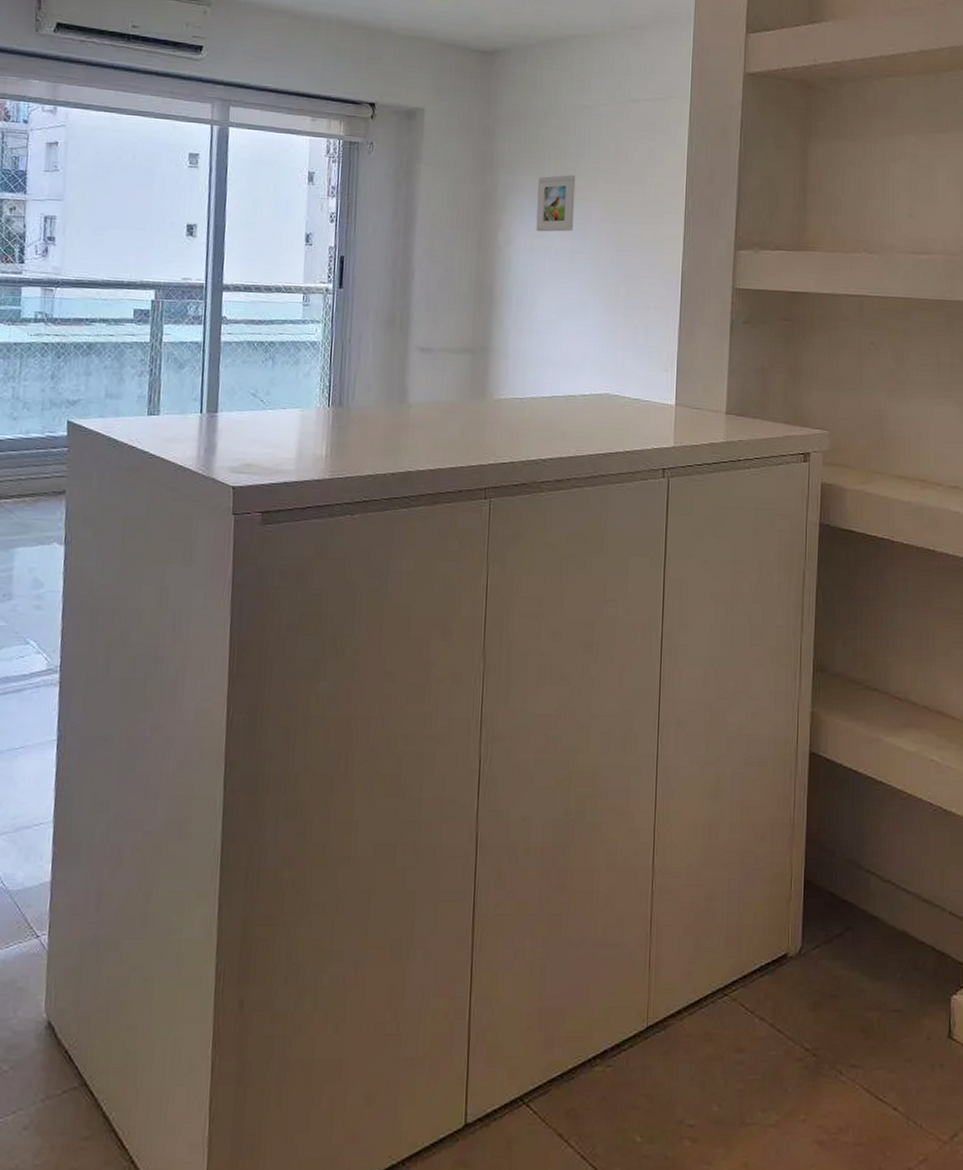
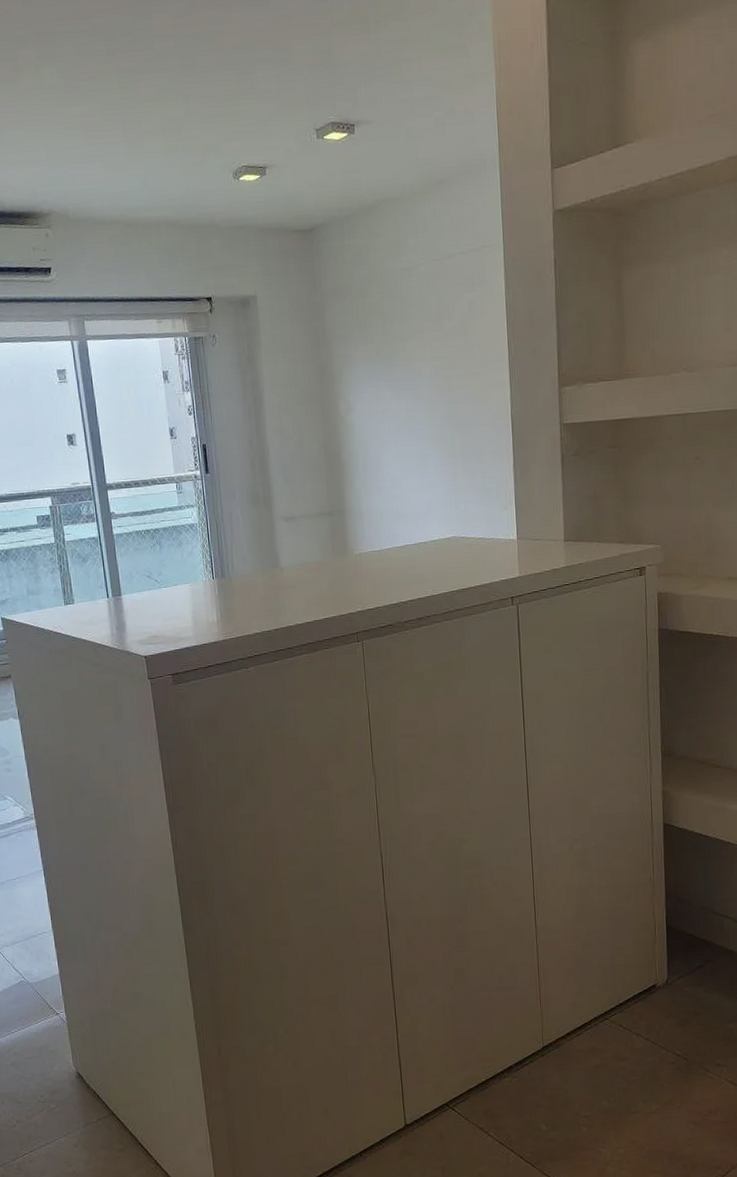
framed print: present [536,174,576,232] -> none [369,337,407,397]

